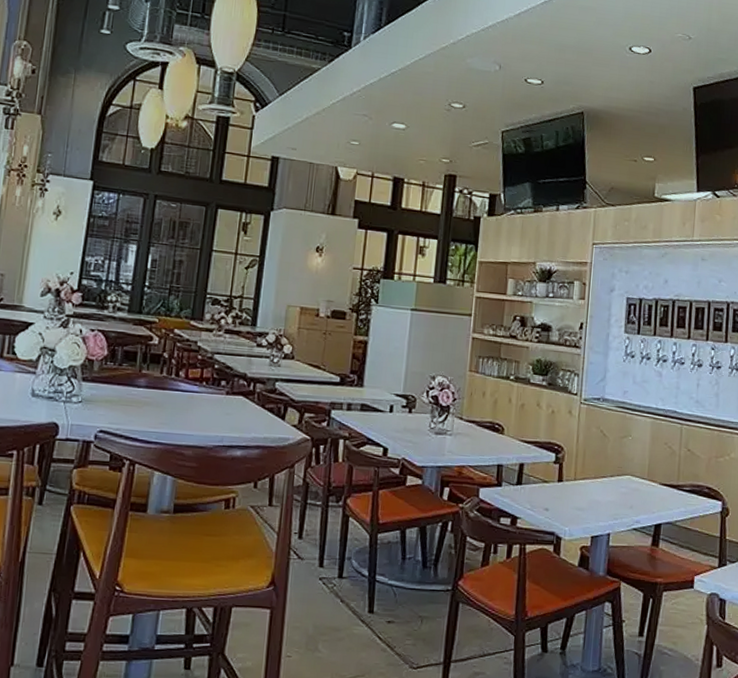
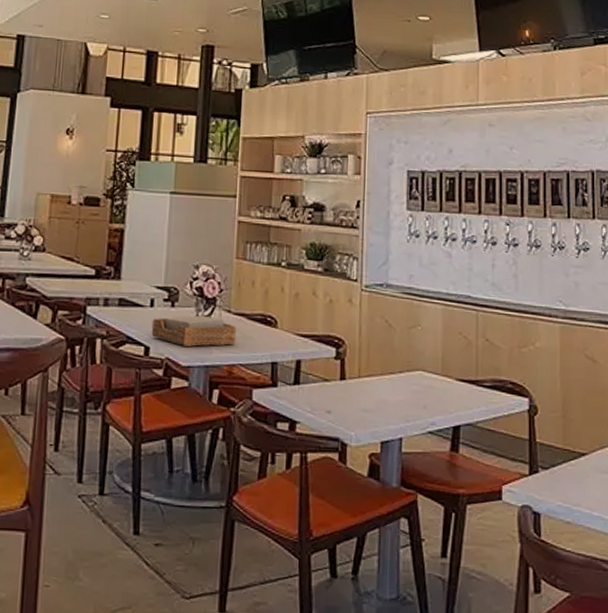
napkin holder: none [389,420,467,449] -> present [151,315,237,347]

